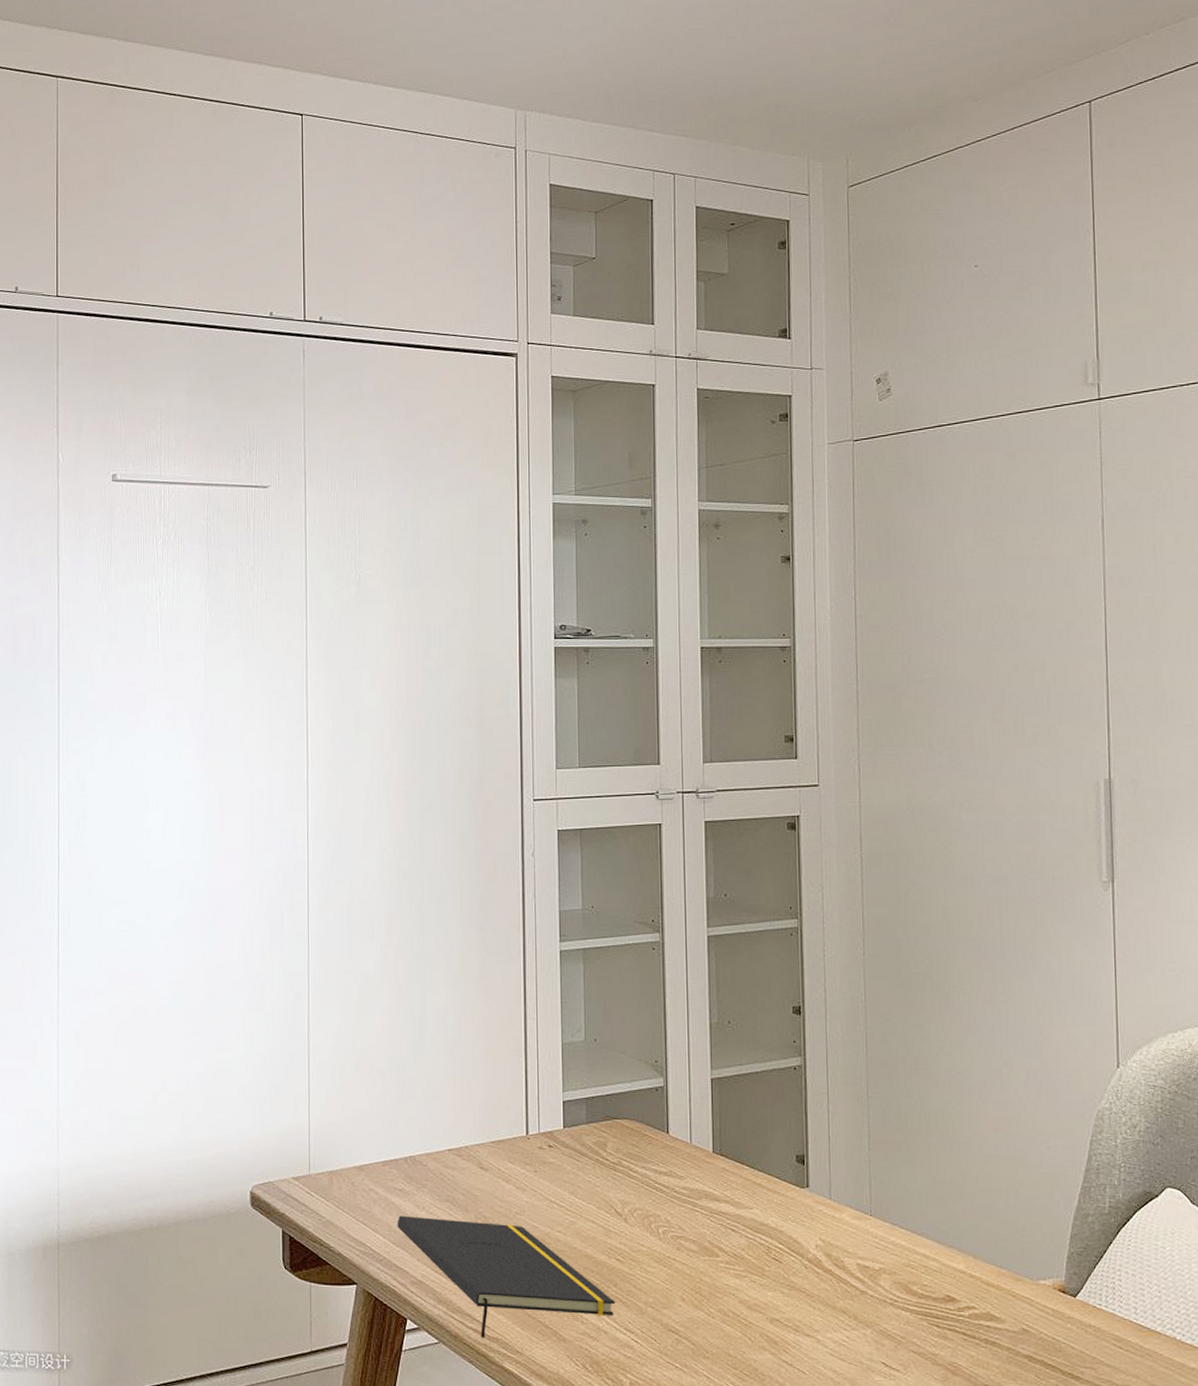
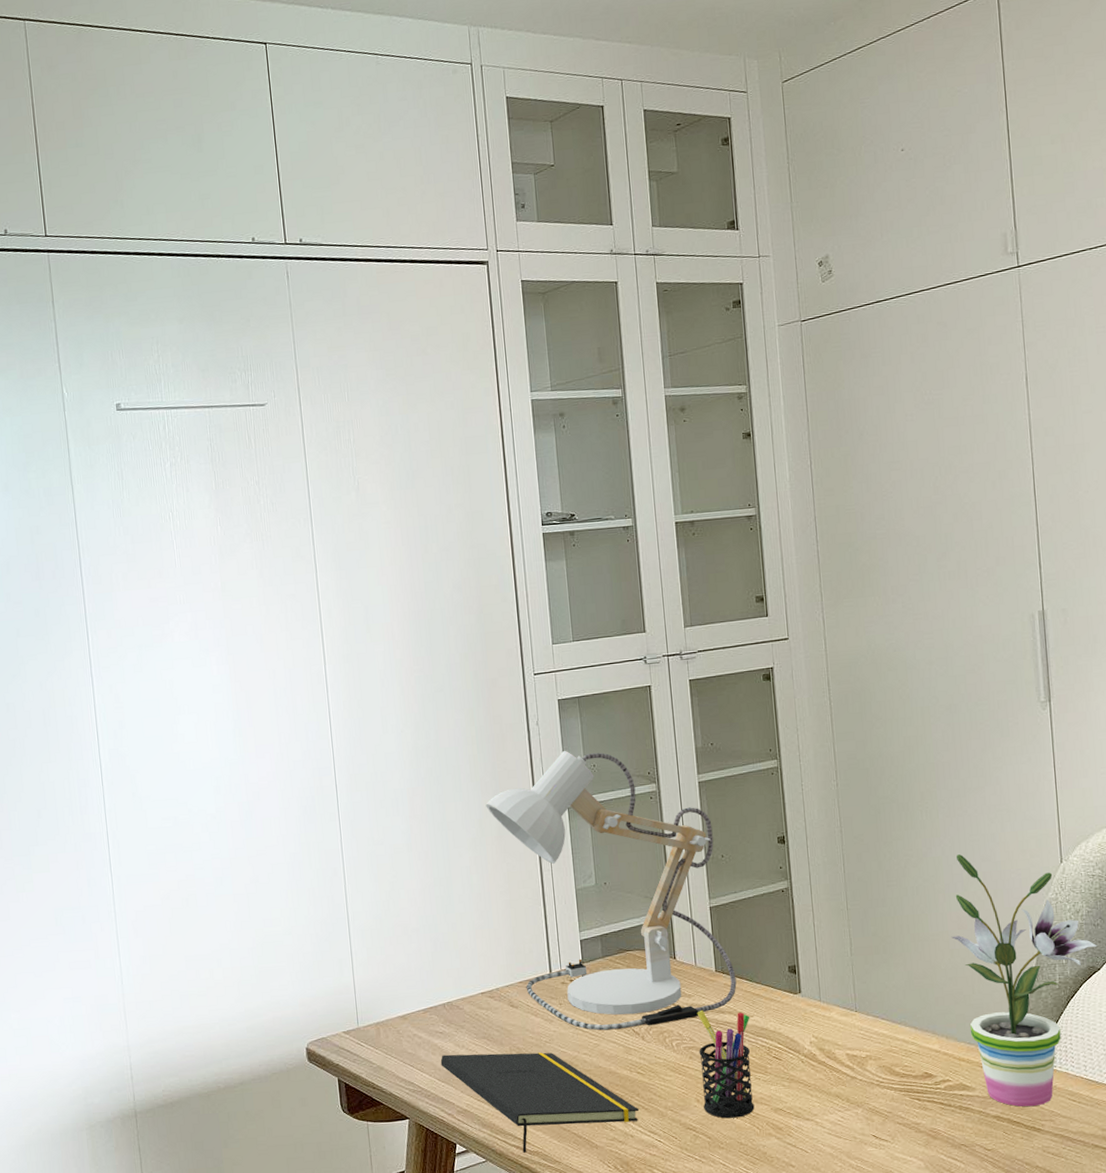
desk lamp: none [469,886,736,1208] -> present [485,750,737,1031]
pen holder: none [688,1195,749,1324] -> present [697,1009,755,1119]
potted plant: none [986,1047,1156,1350] -> present [951,854,1098,1107]

